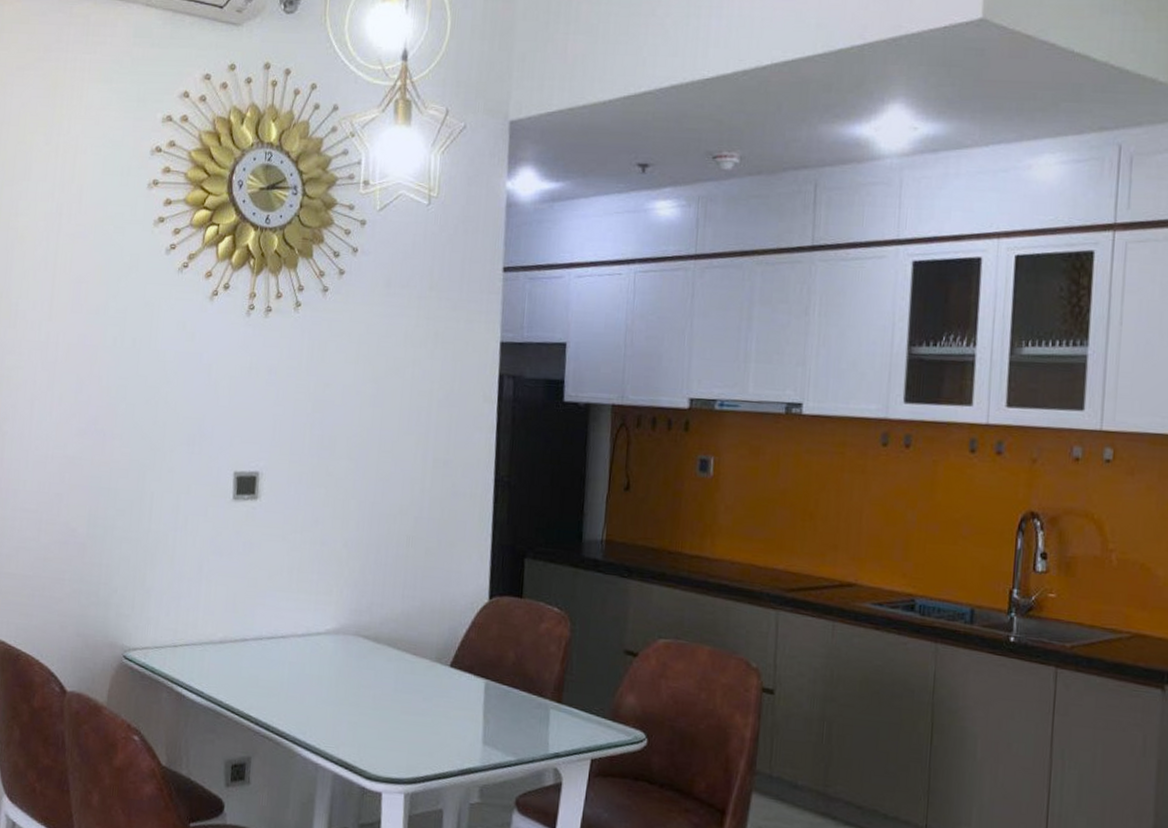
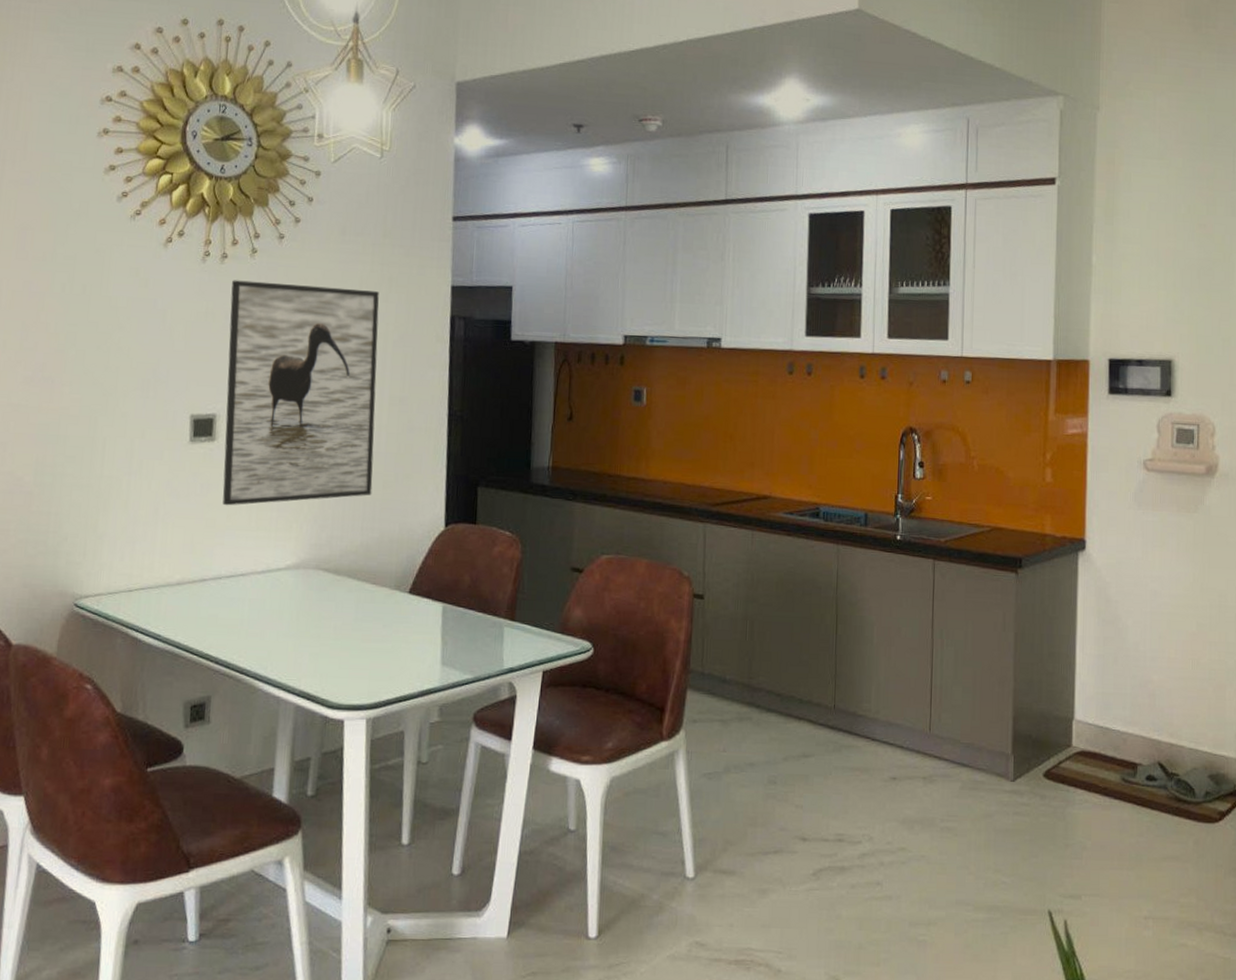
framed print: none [264,334,424,566] -> present [222,280,379,506]

